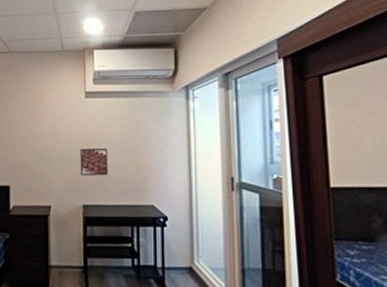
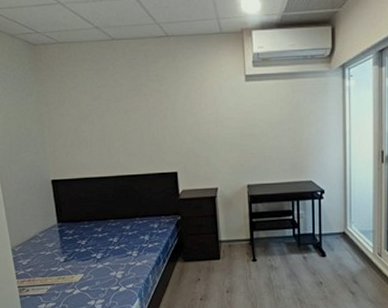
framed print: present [80,147,109,176] -> none [243,130,270,157]

